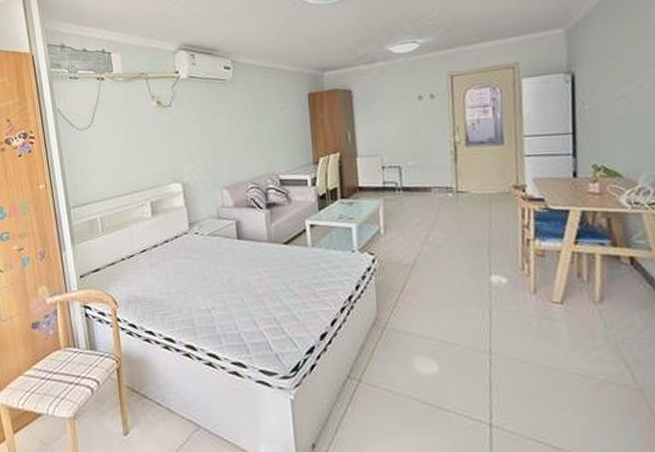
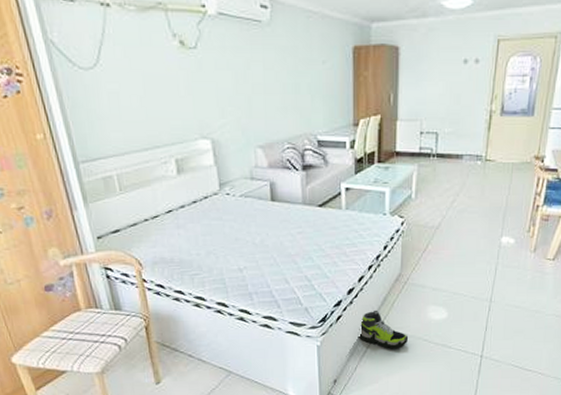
shoe: none [335,359,396,409] -> present [358,310,409,349]

